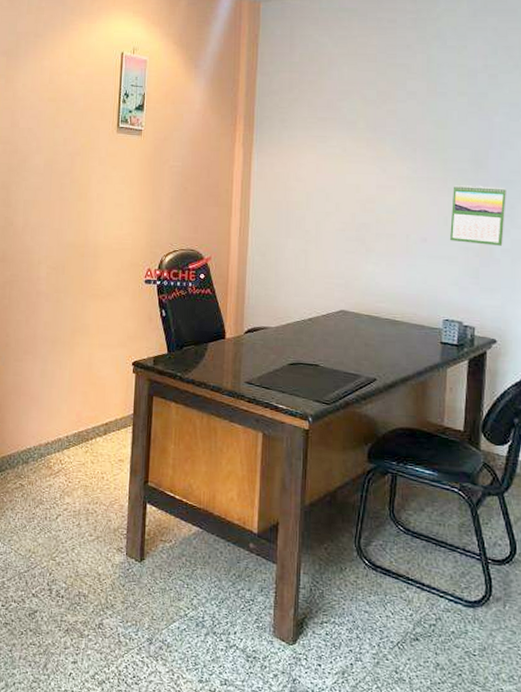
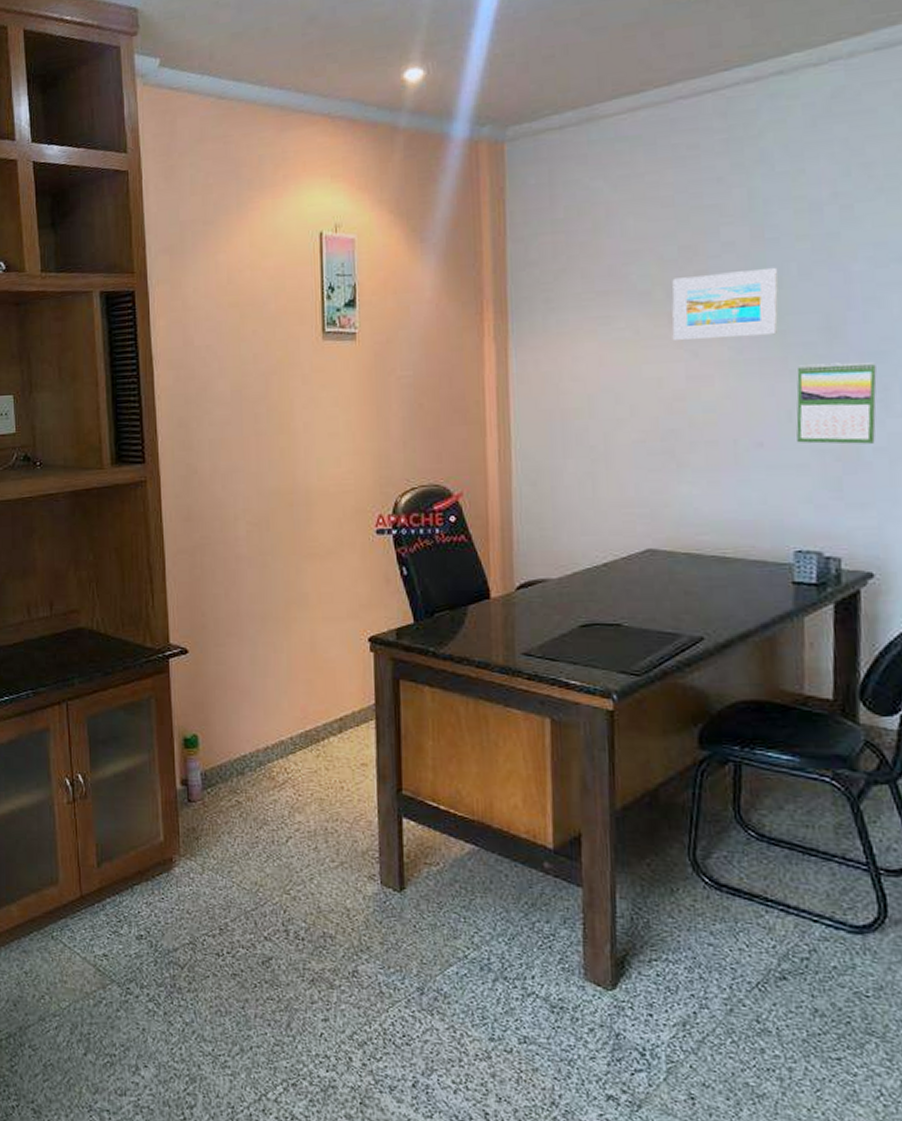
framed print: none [369,113,445,162] -> present [672,267,778,340]

